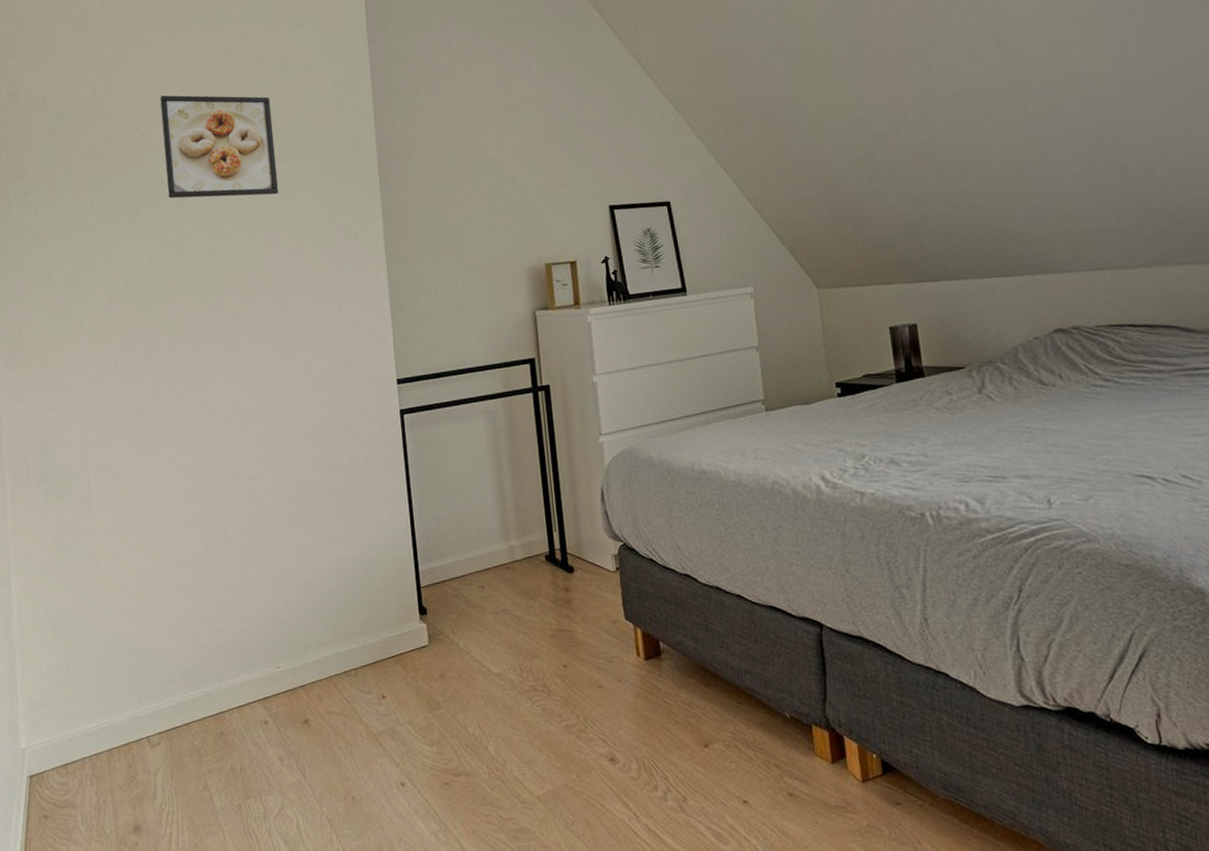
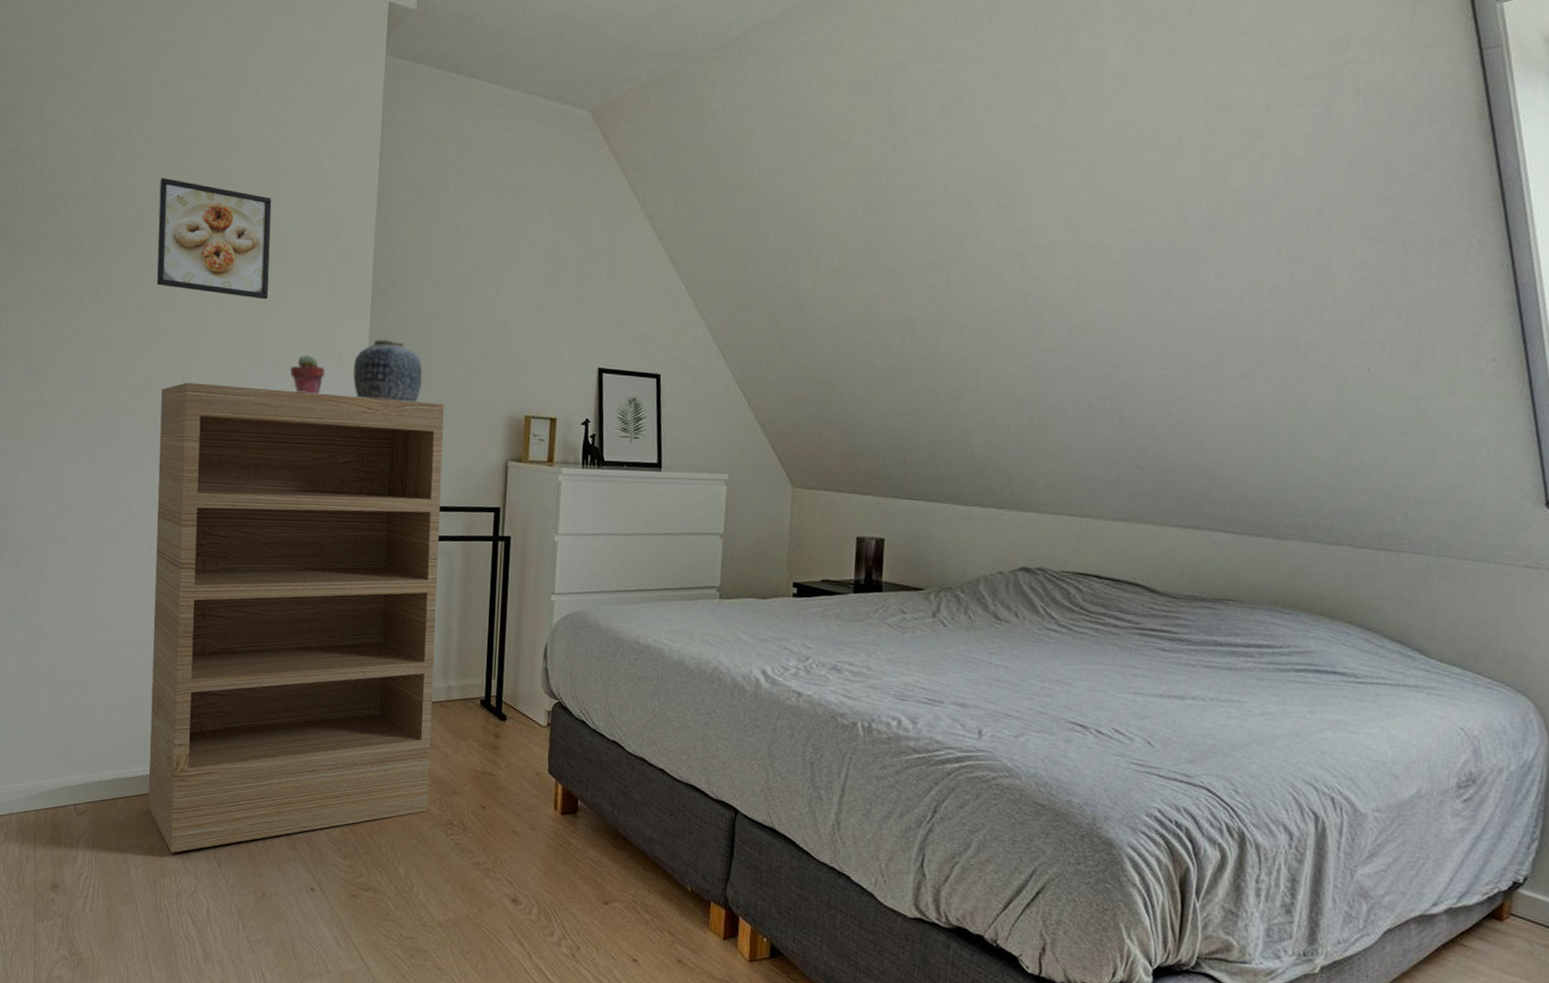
bookcase: none [186,265,509,771] -> present [148,382,444,853]
potted succulent: none [309,241,345,279] -> present [290,355,326,394]
decorative jar: none [370,213,440,274] -> present [353,339,423,403]

